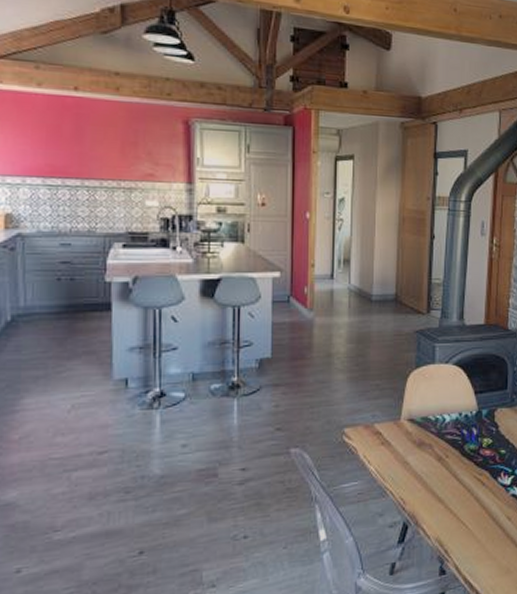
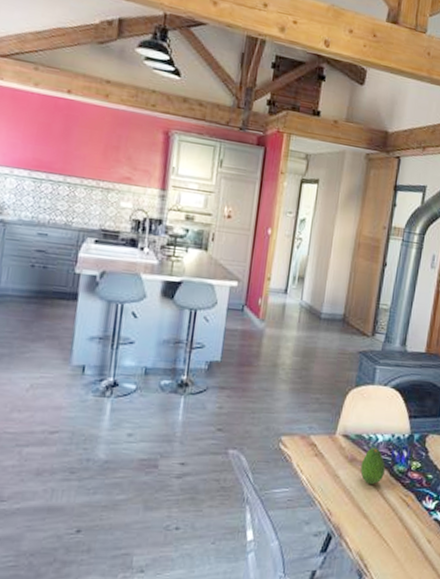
fruit: none [430,428,455,467] -> present [360,447,385,484]

